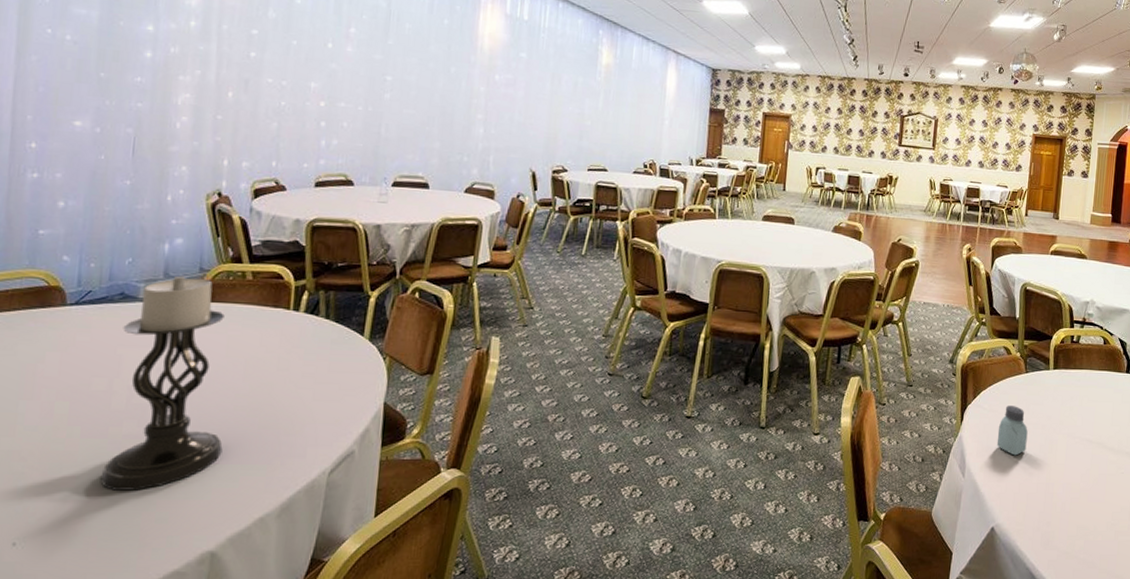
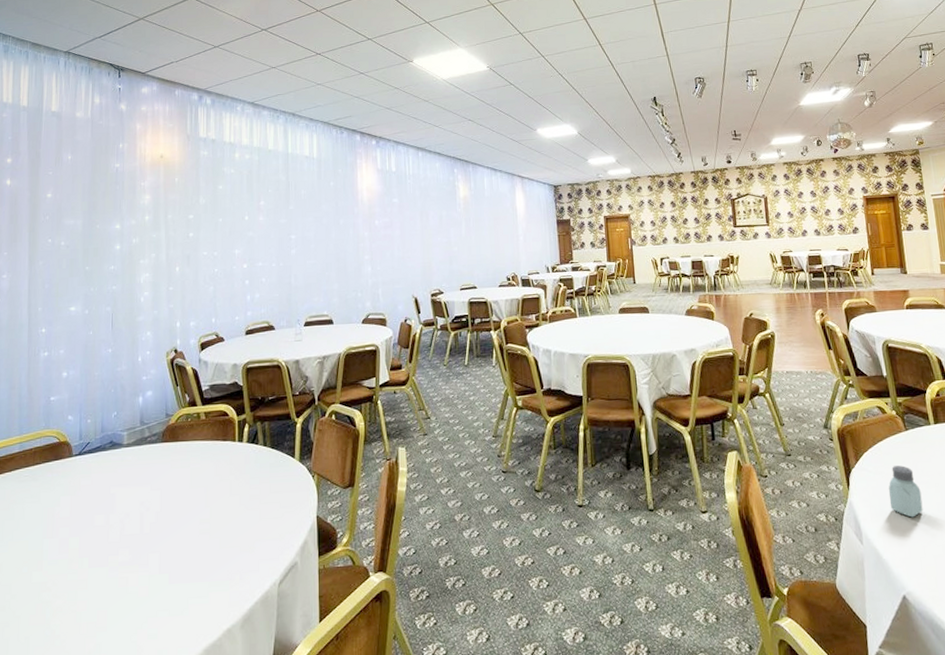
candle holder: present [100,275,225,491] -> none [105,422,194,612]

